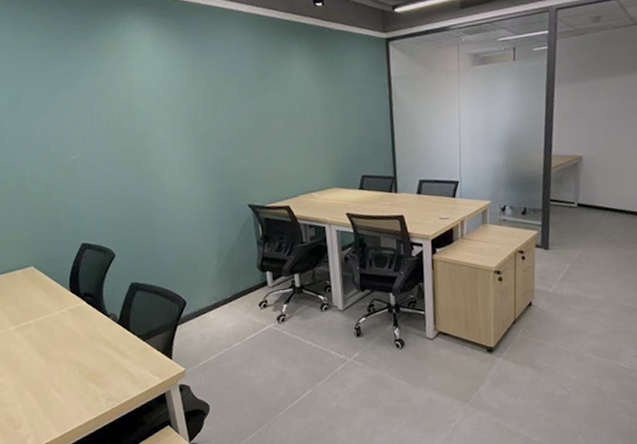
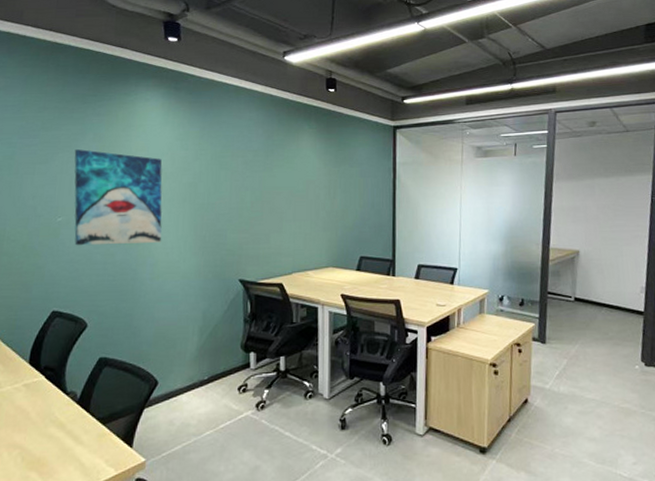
wall art: none [75,86,171,182] -> present [74,149,163,246]

